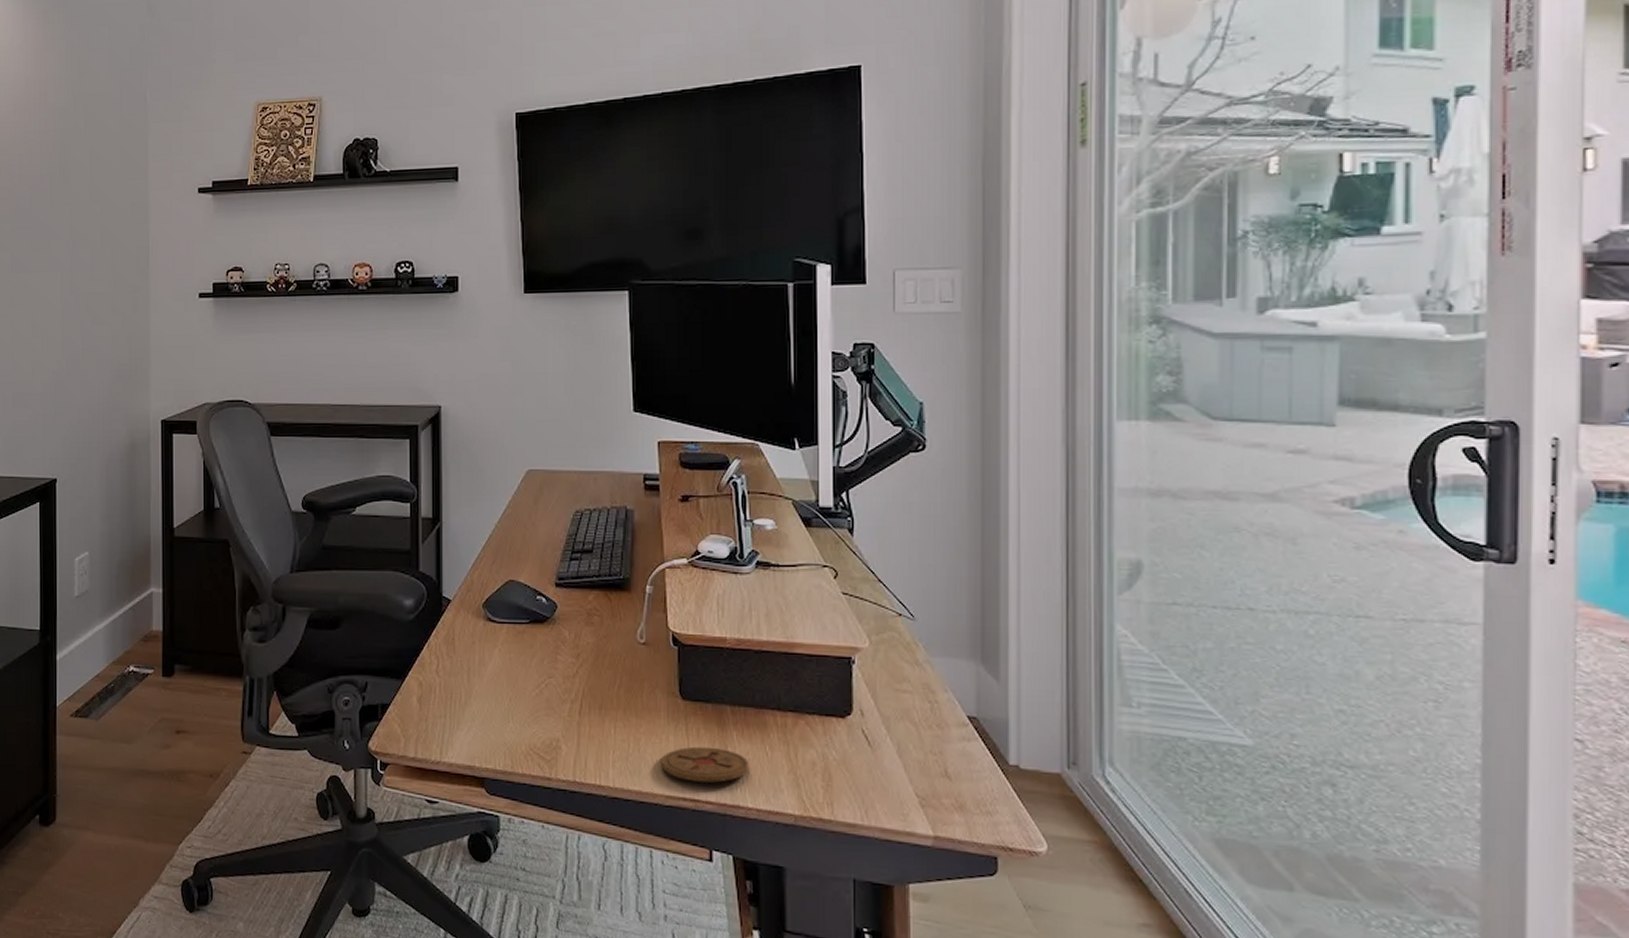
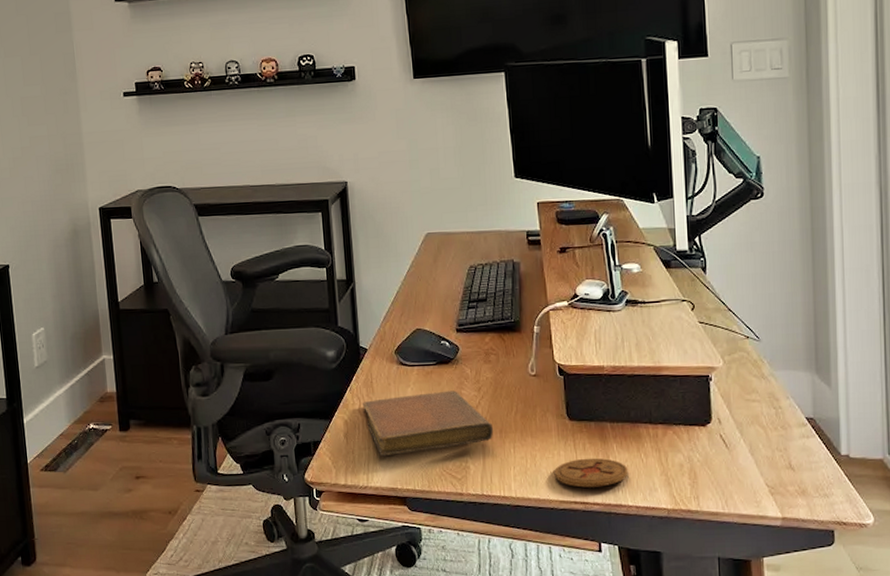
notebook: none [440,655,592,728] -> present [362,390,494,457]

